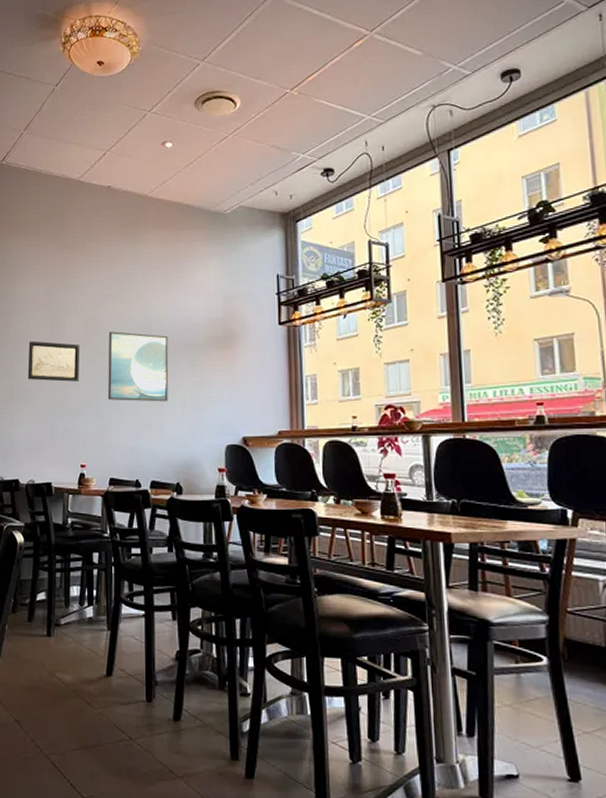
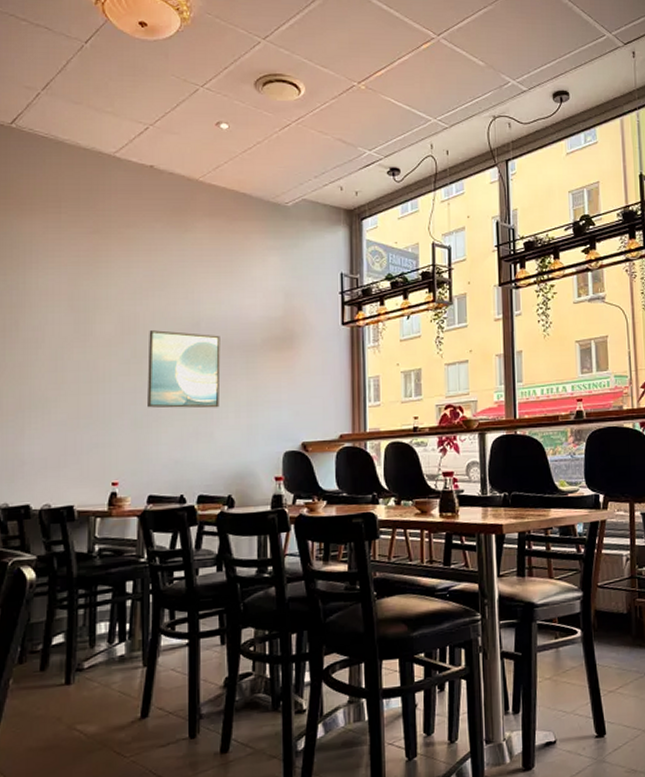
wall art: present [27,341,80,382] -> none [43,340,113,388]

